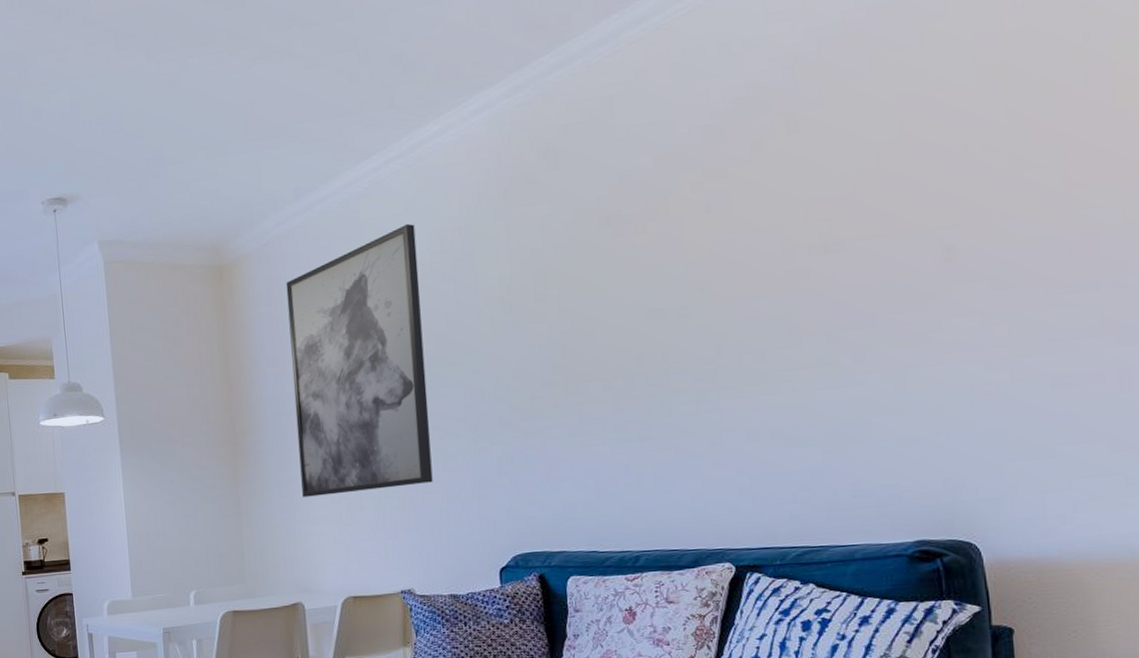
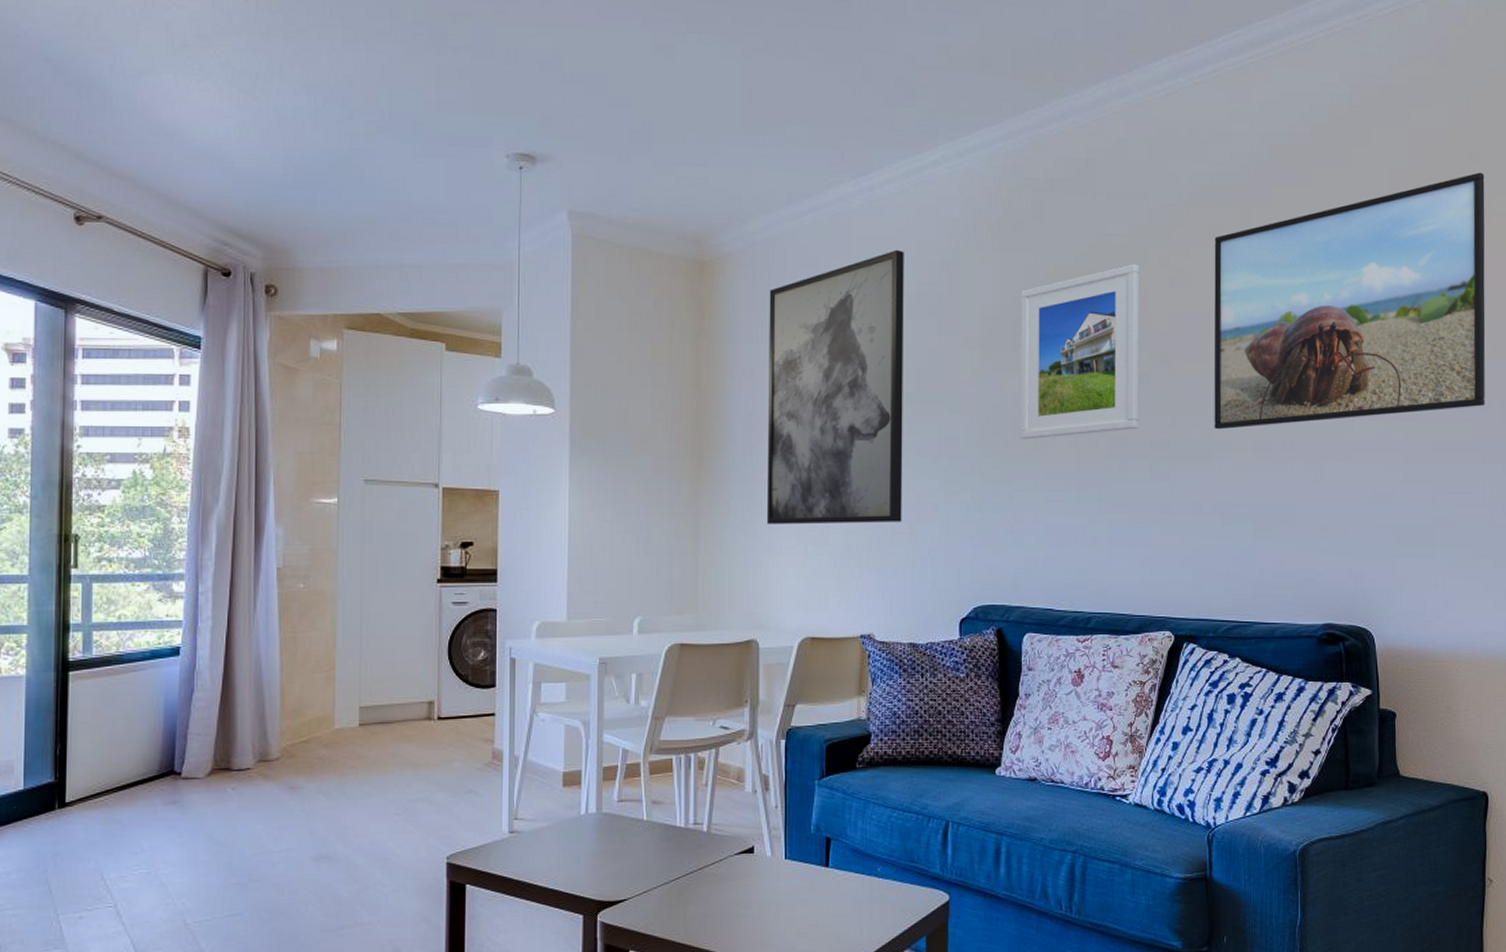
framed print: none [539,194,681,389] -> present [1020,264,1140,440]
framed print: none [755,17,1118,352] -> present [1214,172,1486,430]

